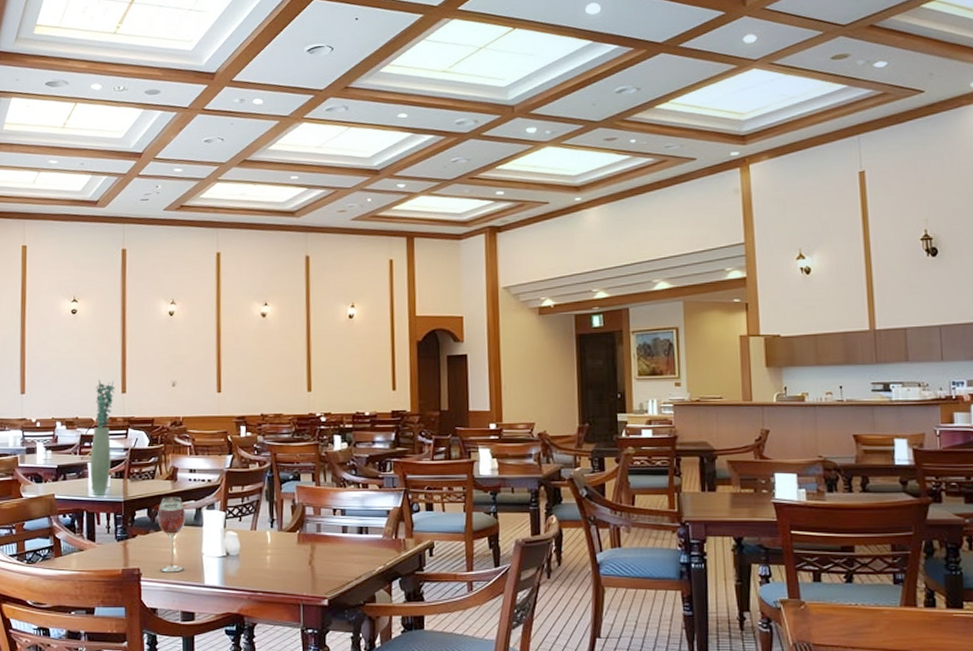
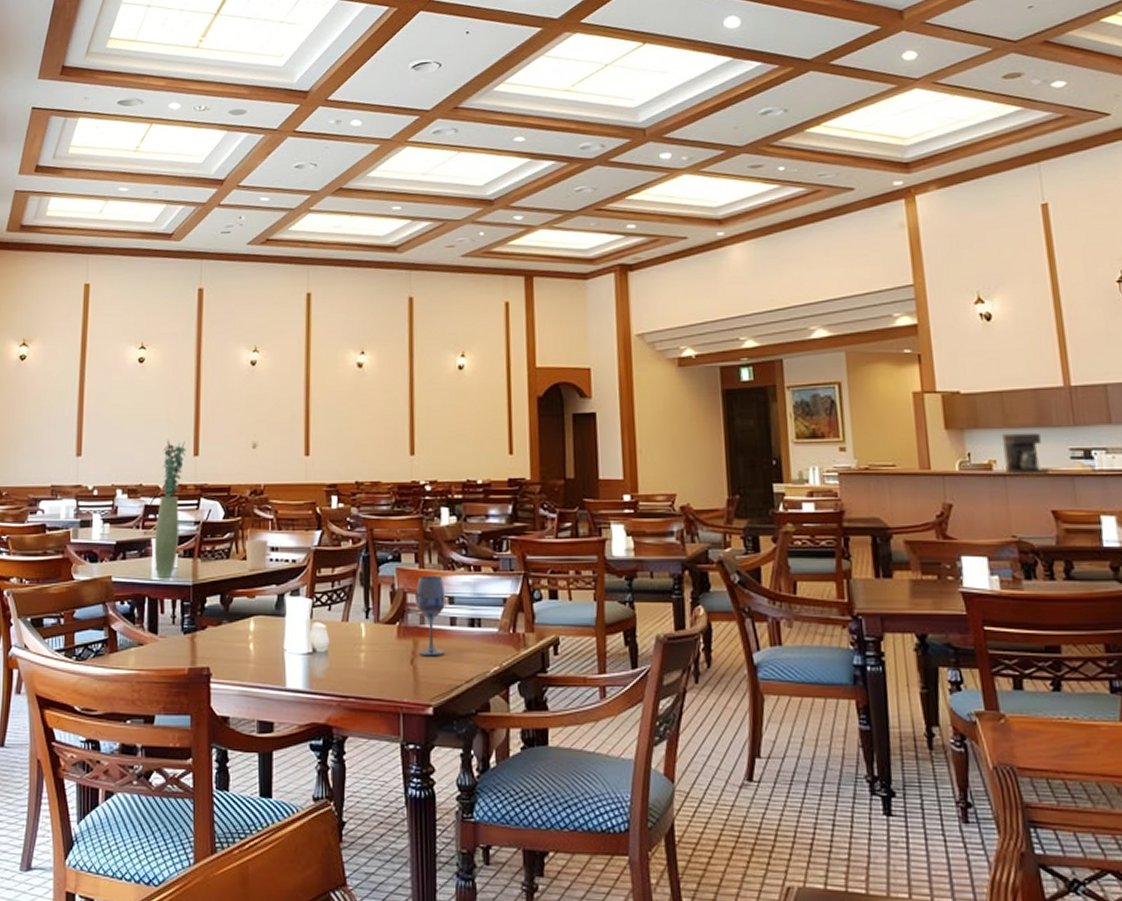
wineglass: present [158,497,186,572] -> none [232,580,266,673]
cup: none [167,462,190,489] -> present [245,539,271,571]
wineglass: none [313,492,339,559] -> present [416,575,446,657]
coffee maker: none [814,369,853,405] -> present [1002,432,1050,475]

